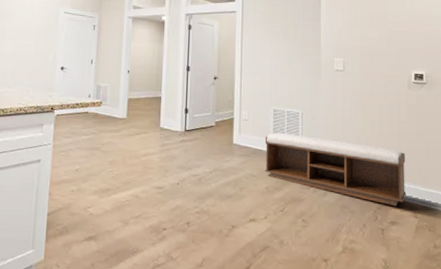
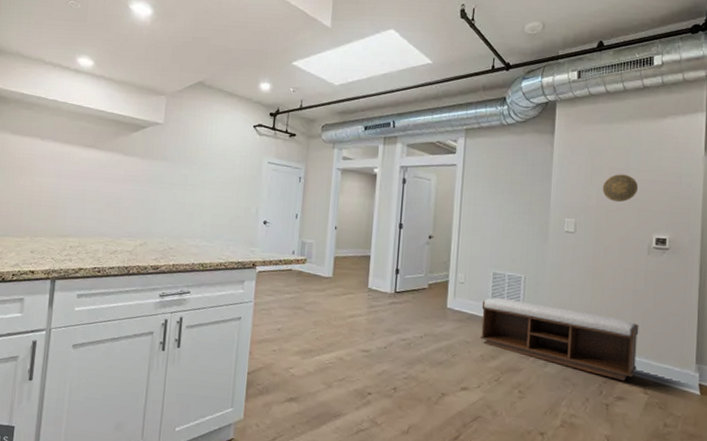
decorative plate: none [365,17,395,43] -> present [602,174,638,203]

